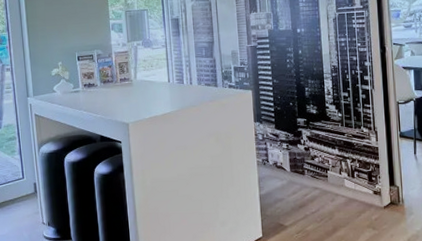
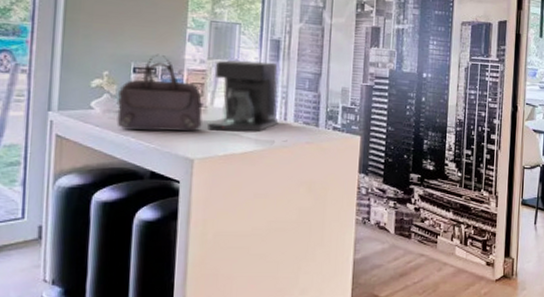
handbag: none [70,43,131,106] -> present [116,54,203,132]
coffee maker: none [133,37,185,99] -> present [206,60,278,132]

